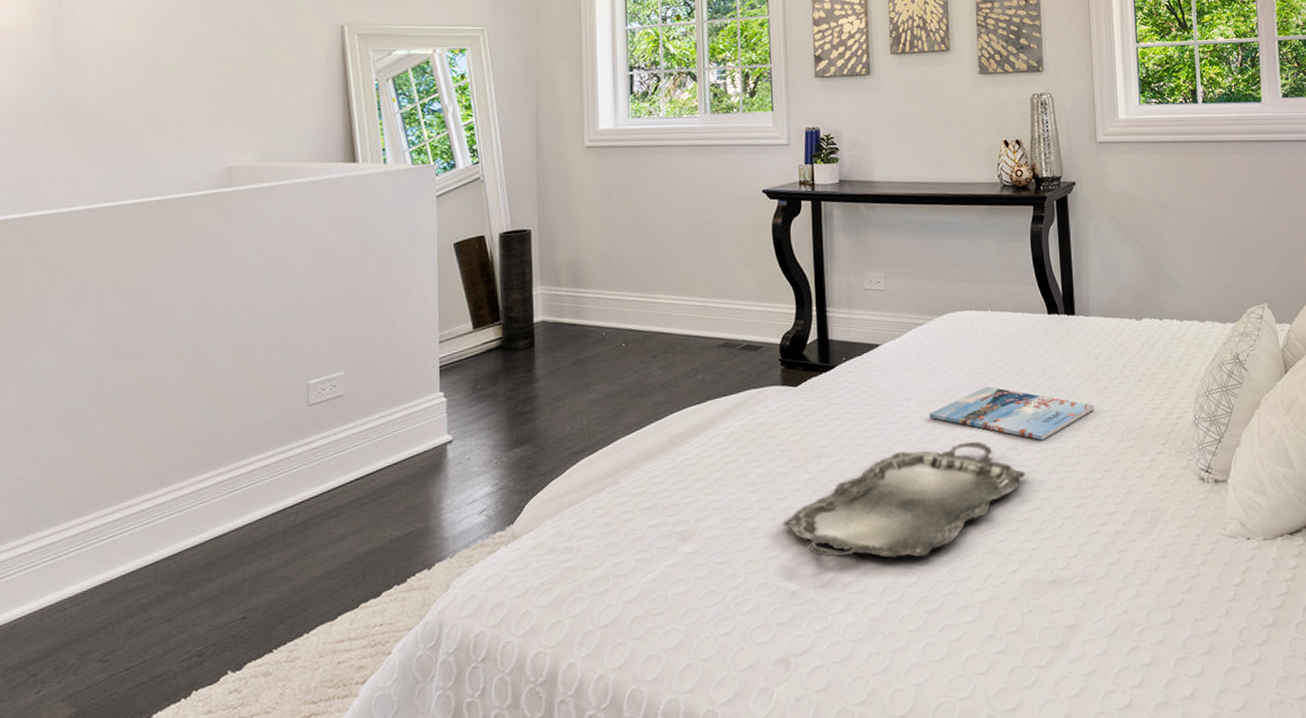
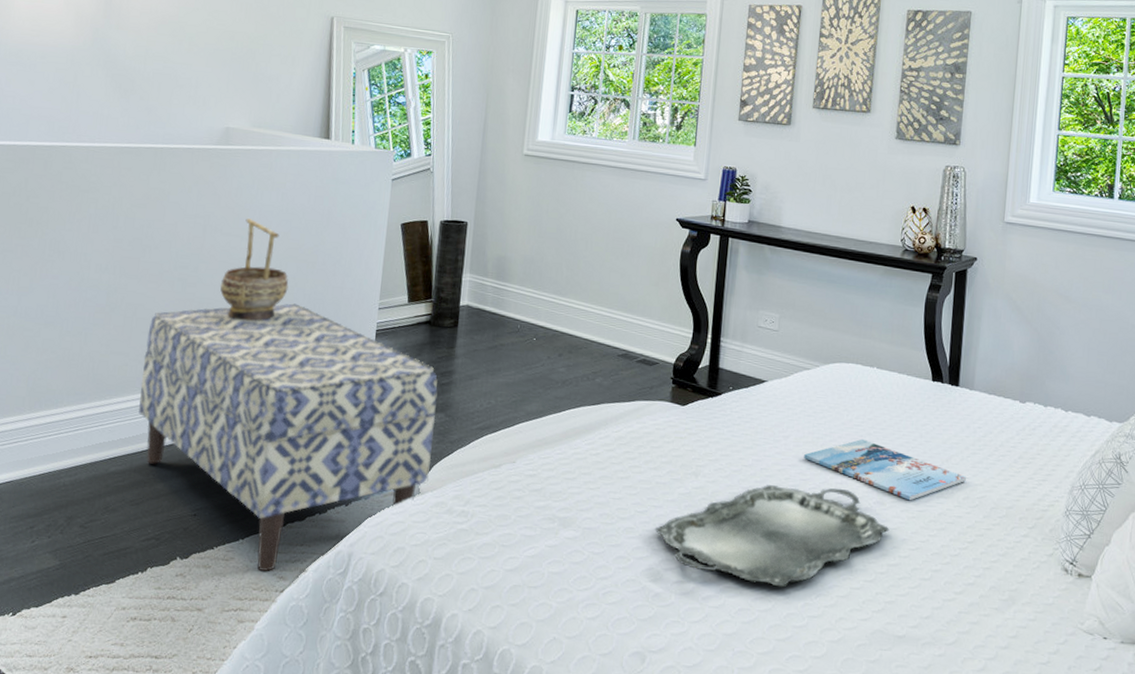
bench: none [156,353,523,665] -> present [138,303,438,571]
decorative bowl: none [242,265,327,384] -> present [220,217,289,321]

